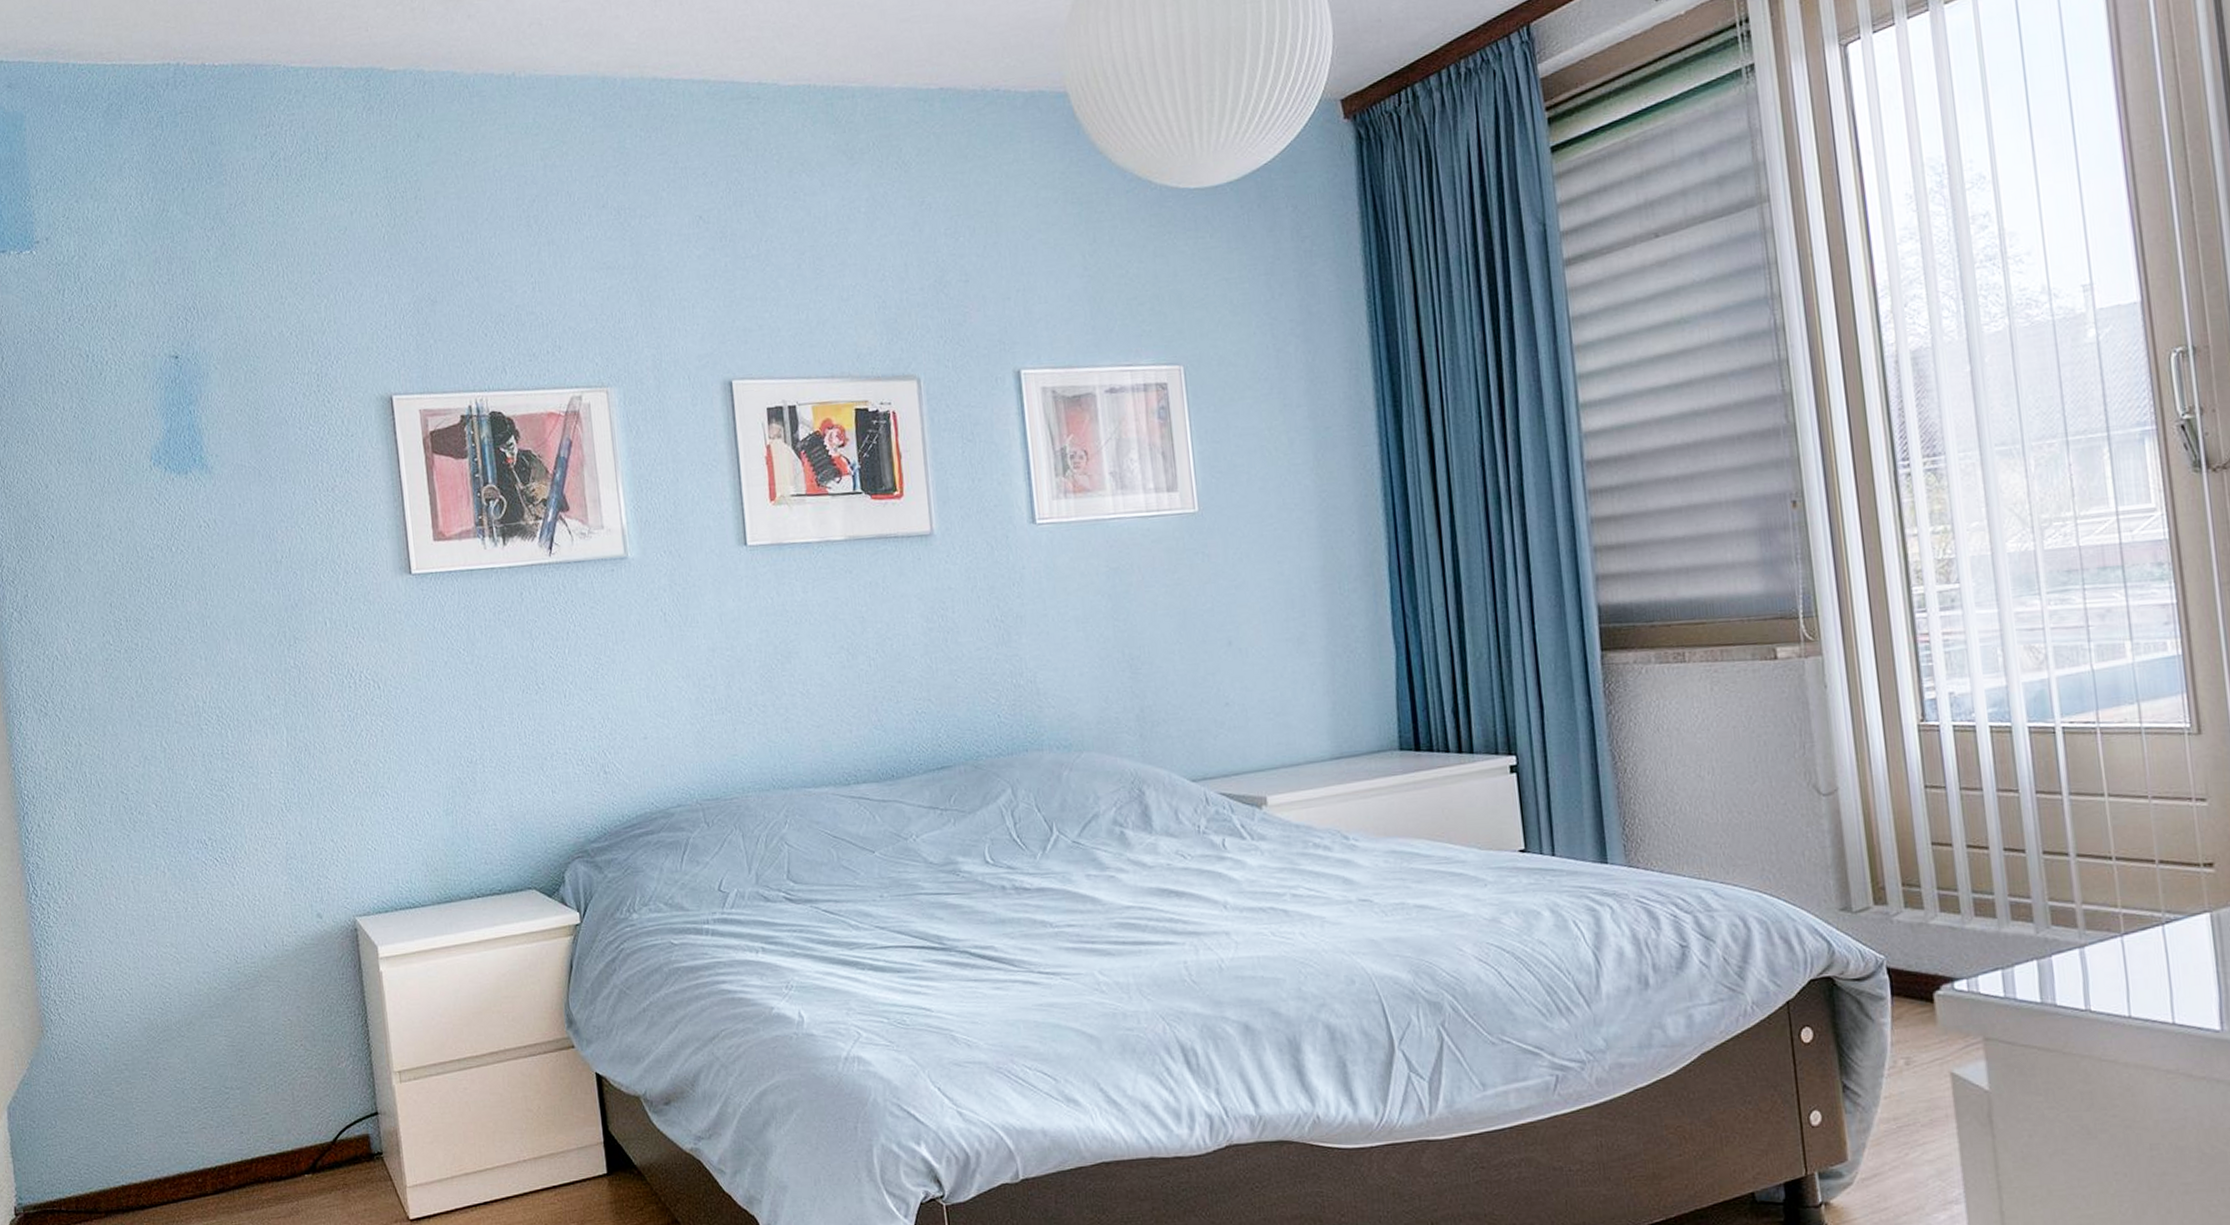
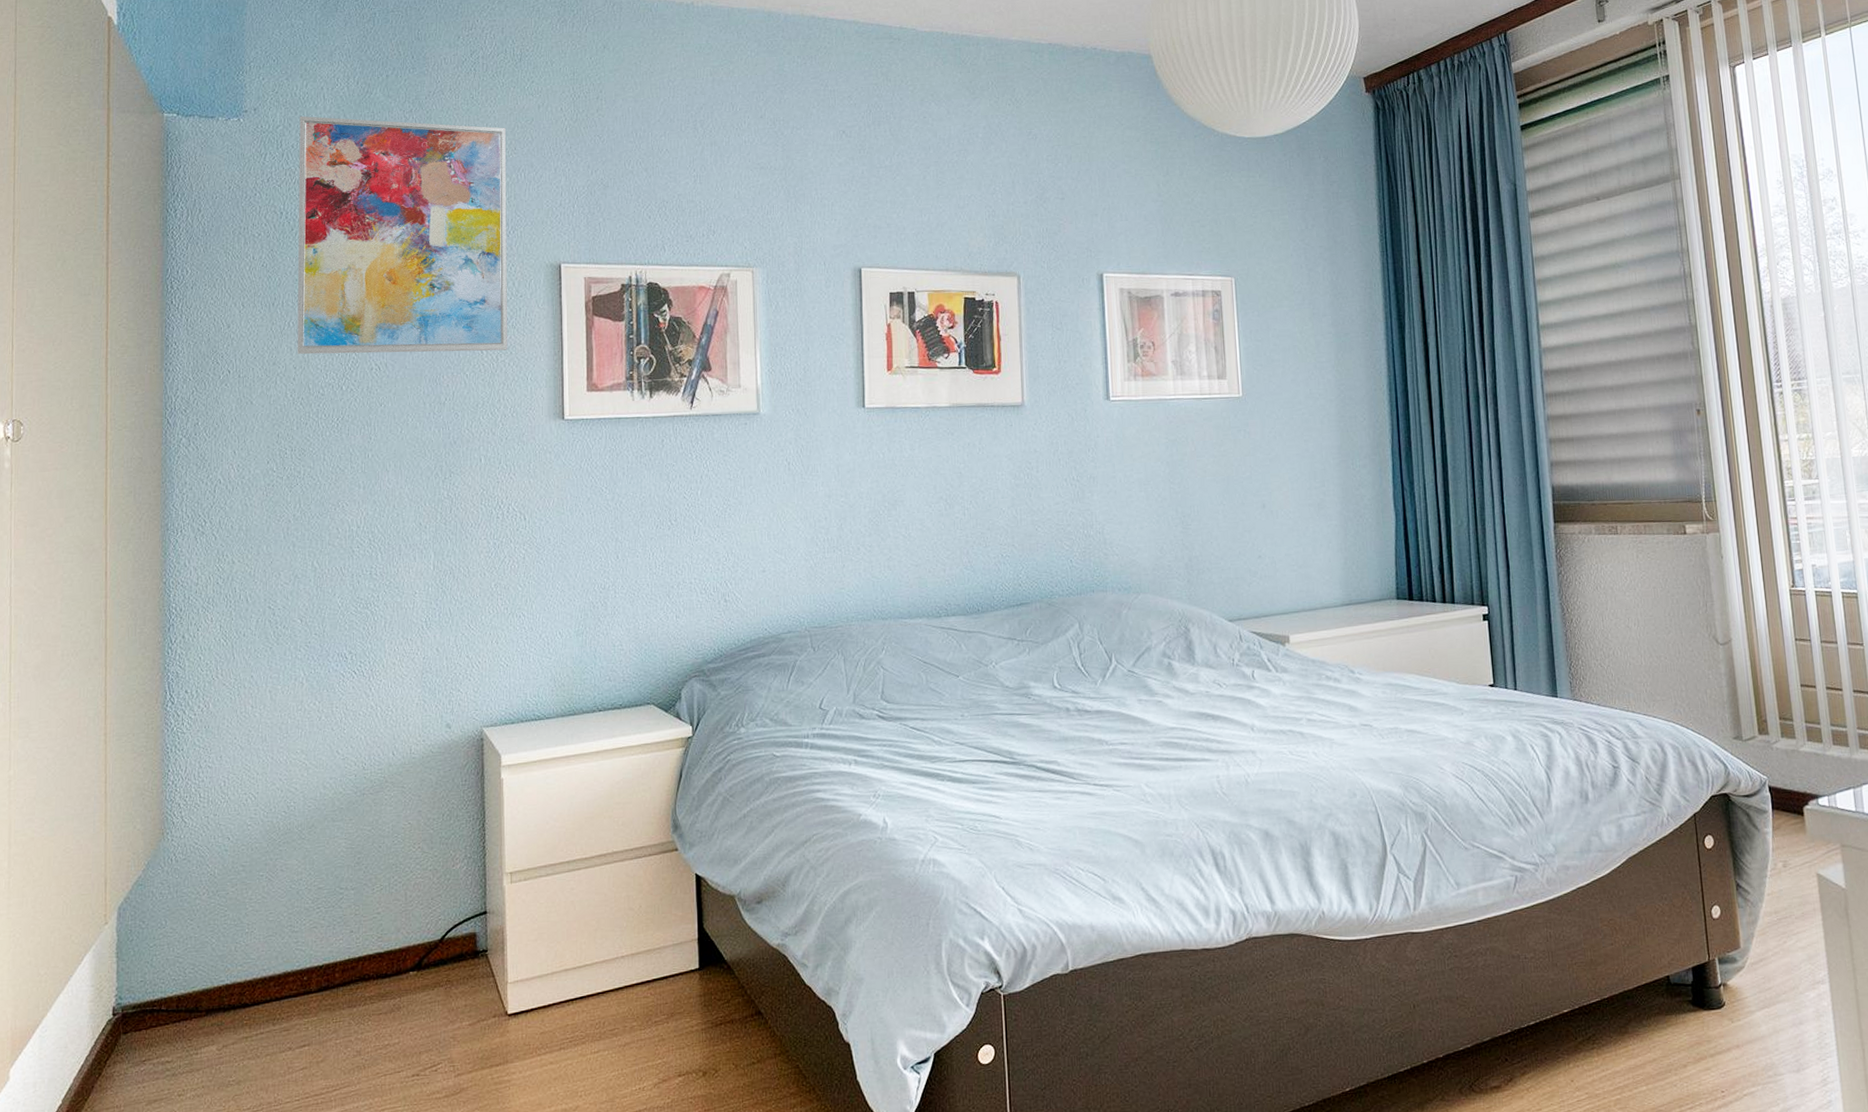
wall art: none [94,240,344,514] -> present [297,115,508,355]

